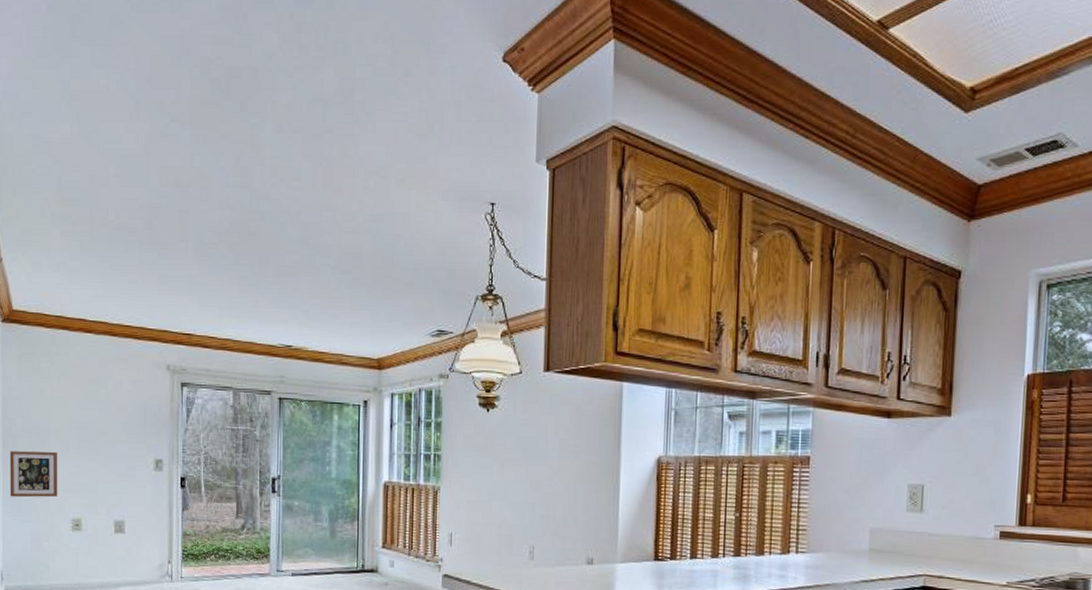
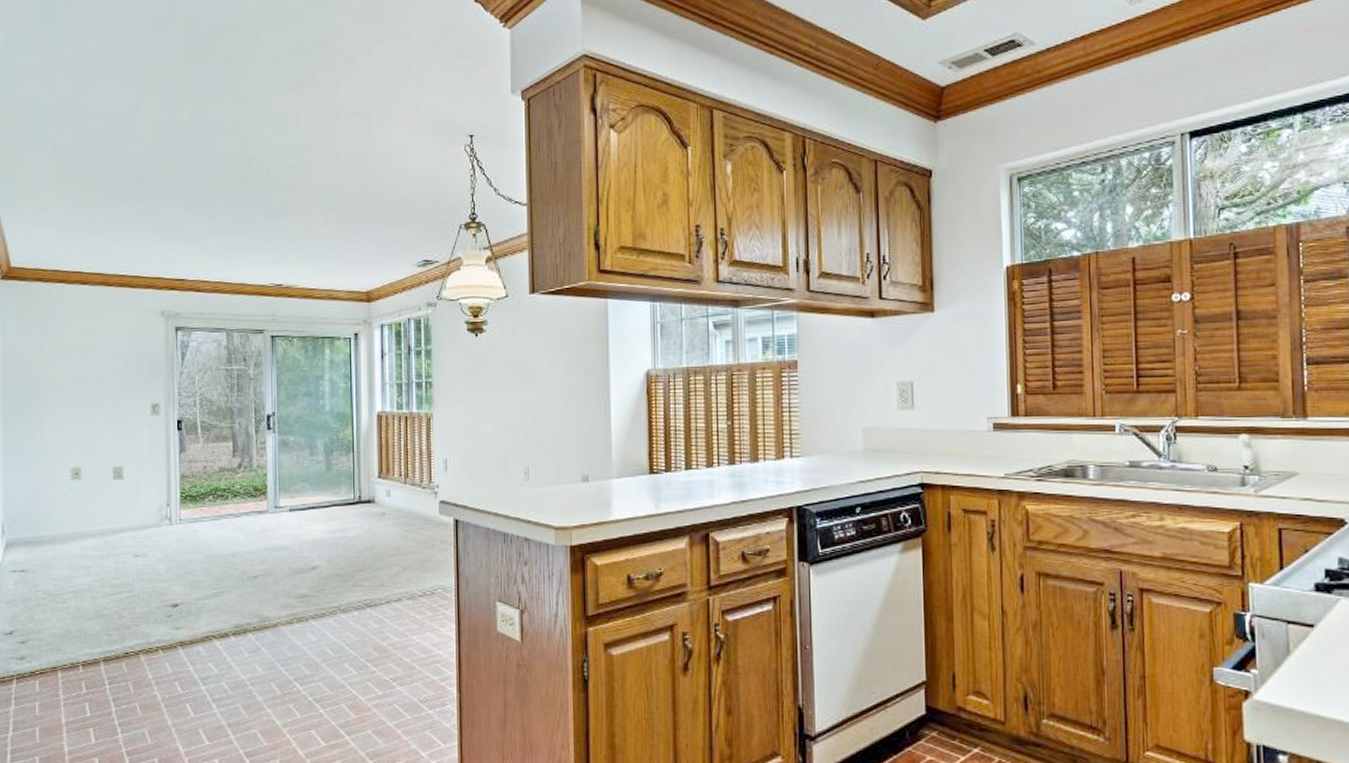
picture frame: present [10,451,58,498] -> none [9,402,57,450]

